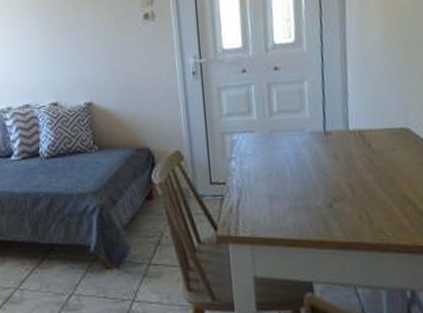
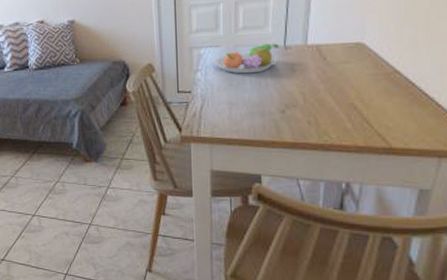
fruit bowl: none [249,128,320,163] -> present [214,43,280,74]

